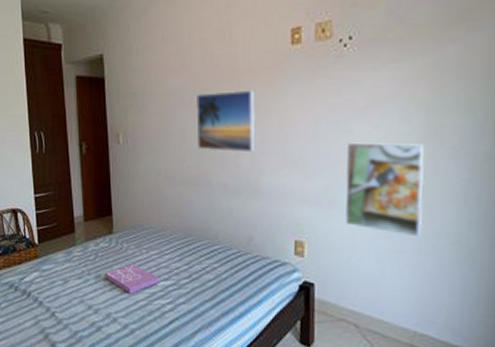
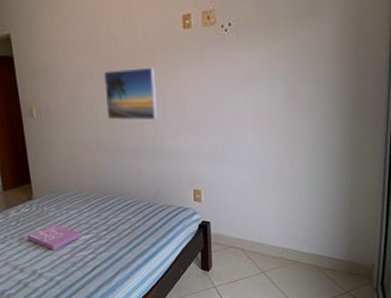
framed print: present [345,142,424,238] -> none [230,108,287,179]

